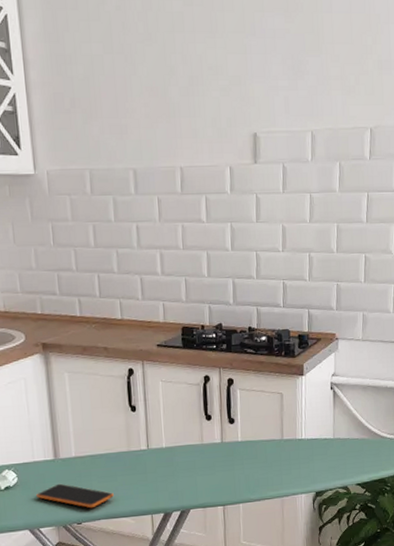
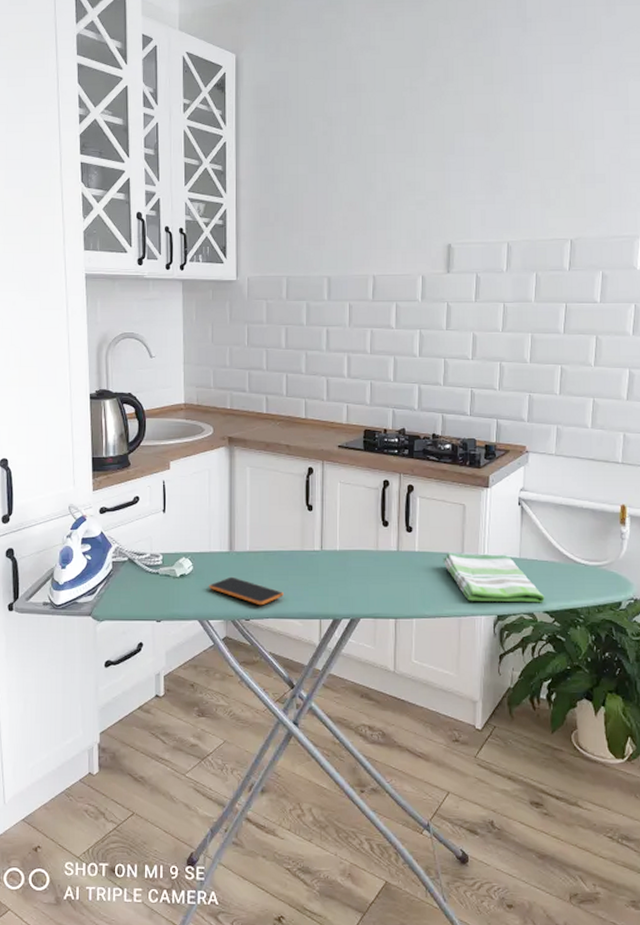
dish towel: none [264,436,357,482] -> present [443,552,545,603]

